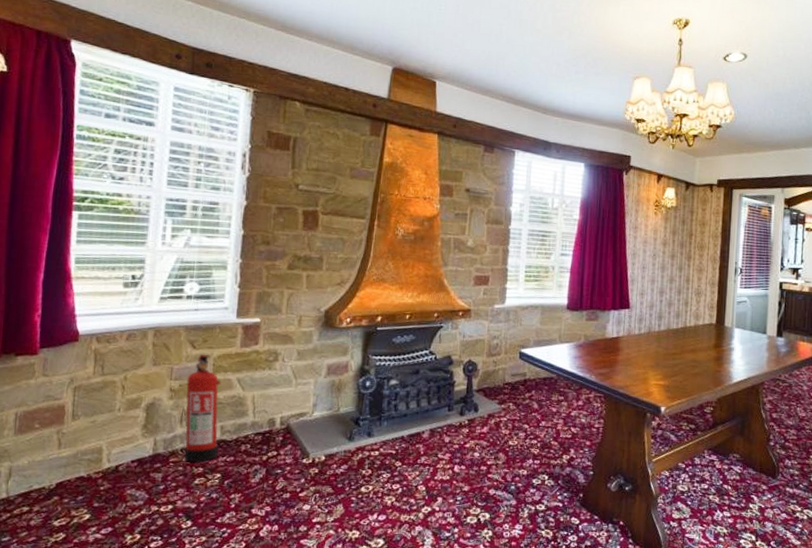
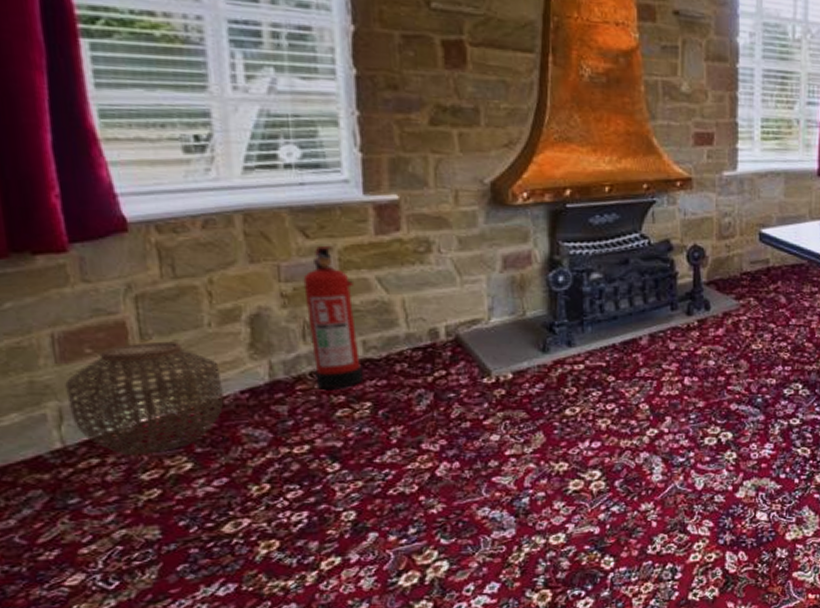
woven basket: none [17,421,121,507] -> present [65,341,224,456]

